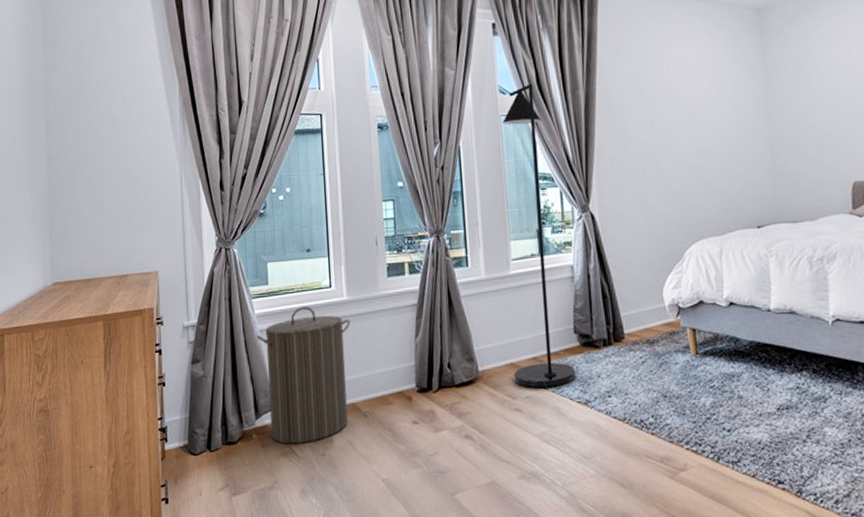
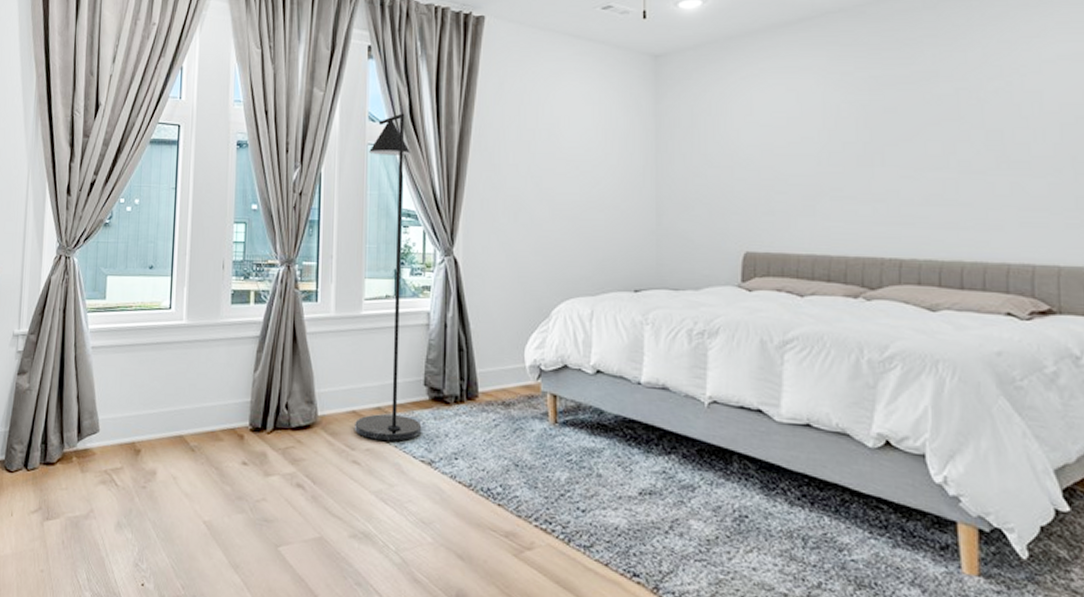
laundry hamper: present [256,307,351,444] -> none [87,327,188,473]

